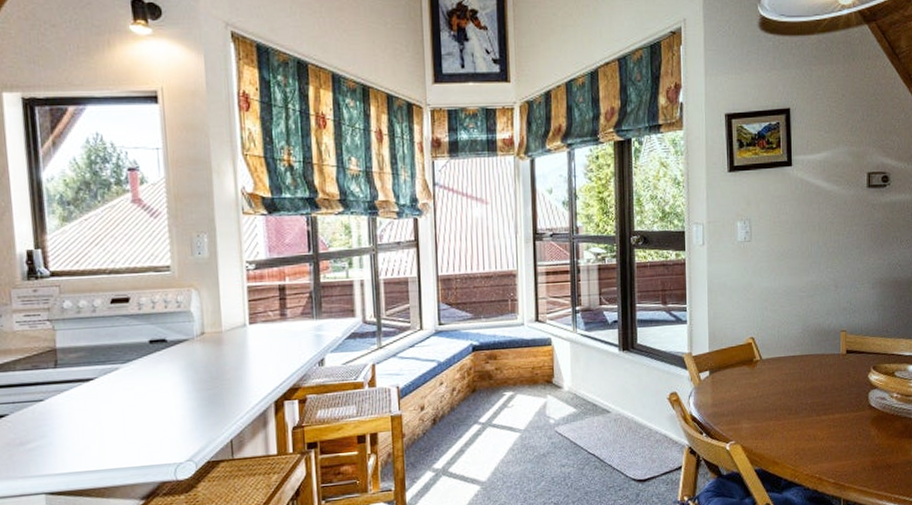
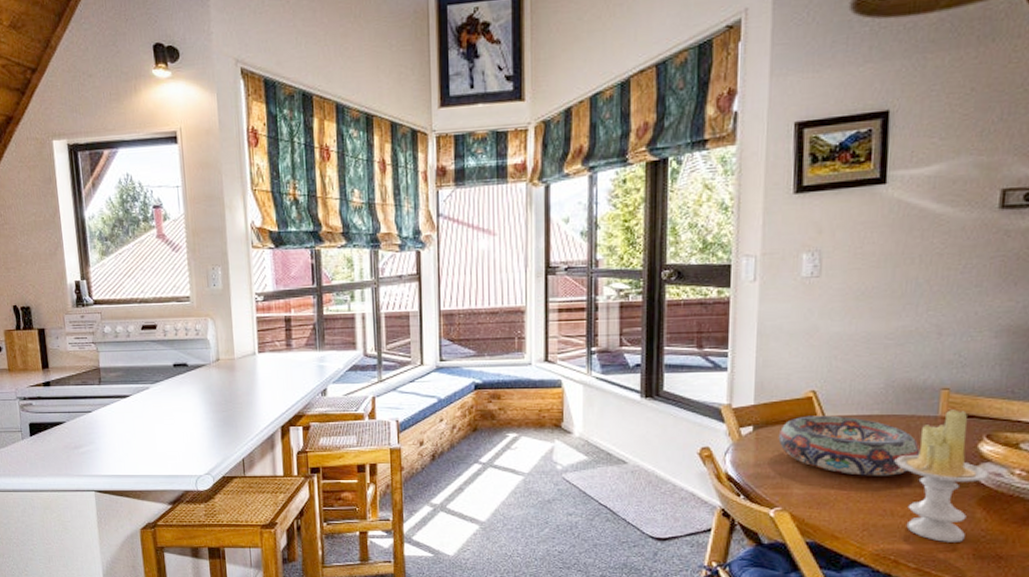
decorative bowl: none [729,358,830,408] -> present [778,415,921,476]
candle: none [813,347,877,458] -> present [894,409,990,542]

